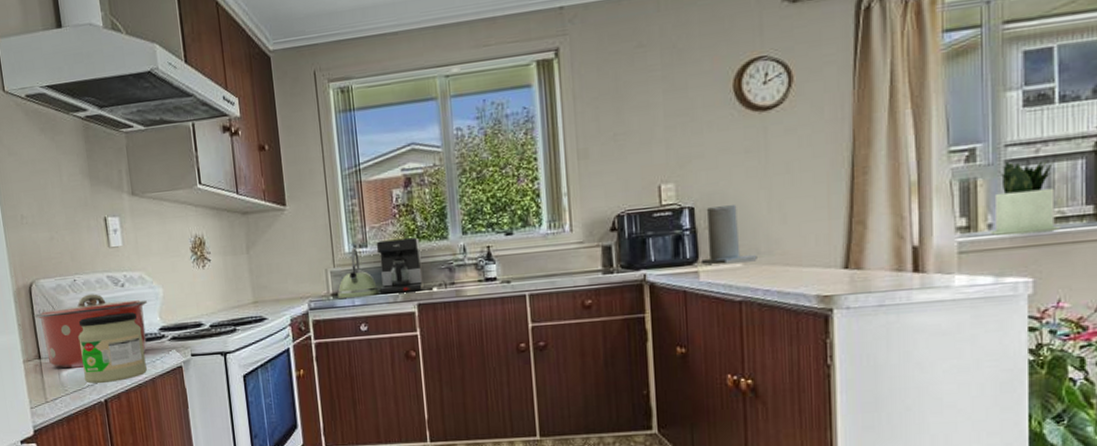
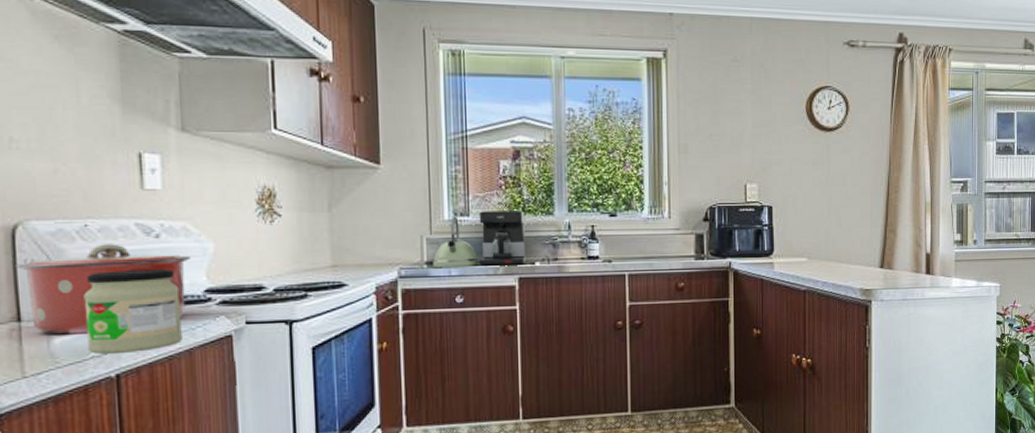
paper towel: present [702,205,757,265] -> none [776,208,819,258]
planter: present [991,158,1061,237] -> none [975,193,1017,250]

